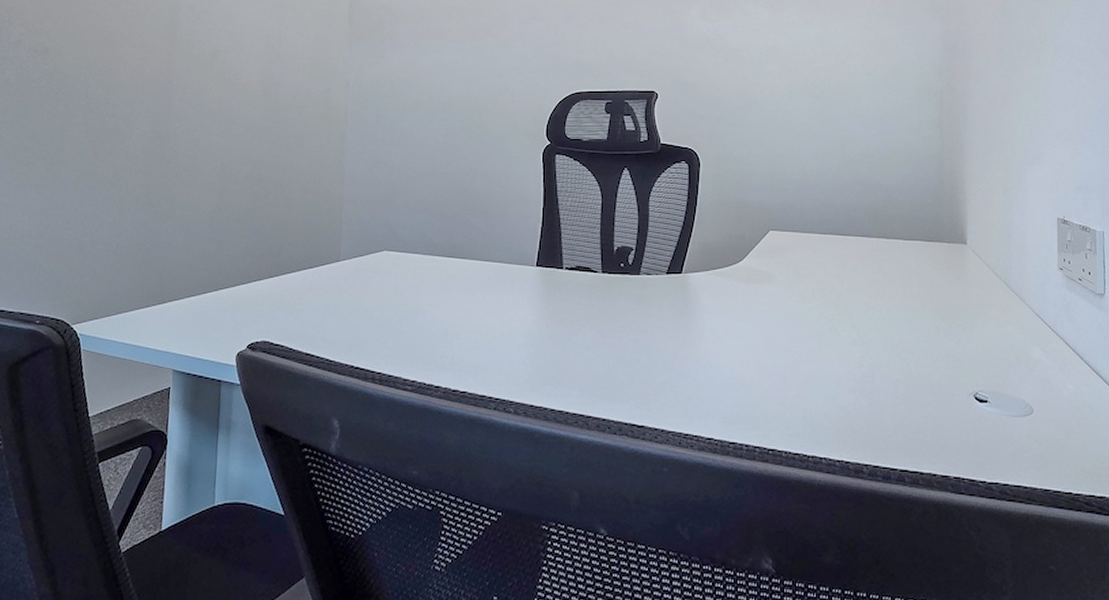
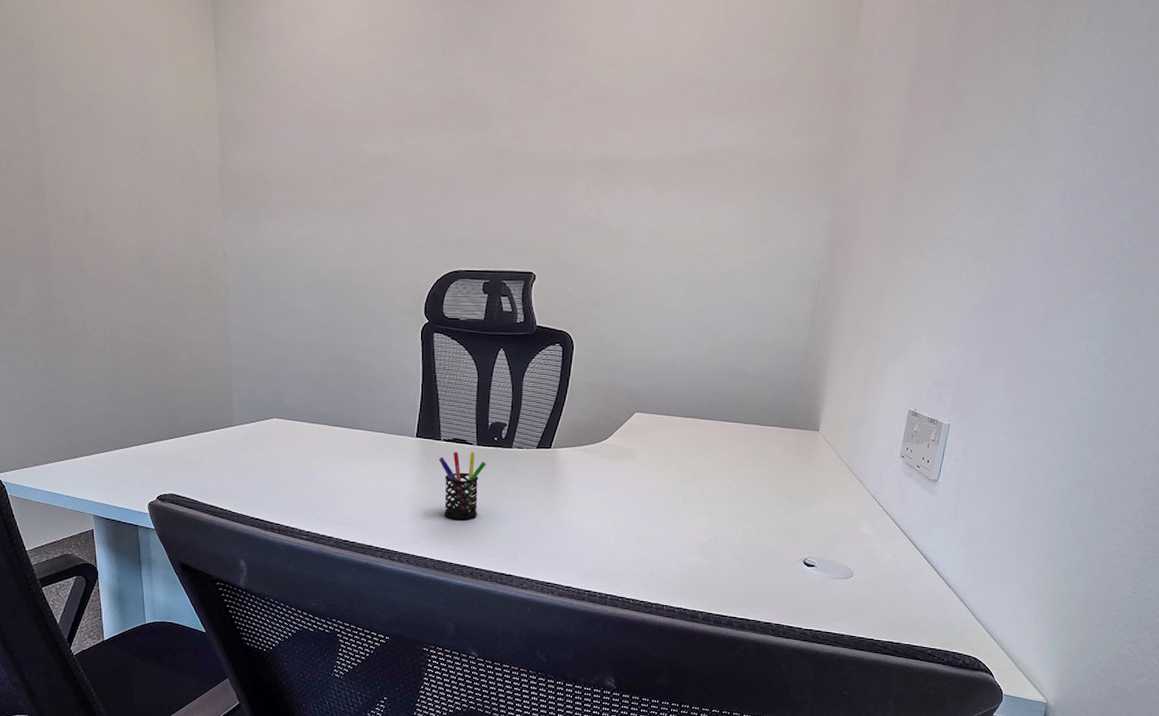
pen holder: none [560,281,613,360] -> present [438,451,486,520]

